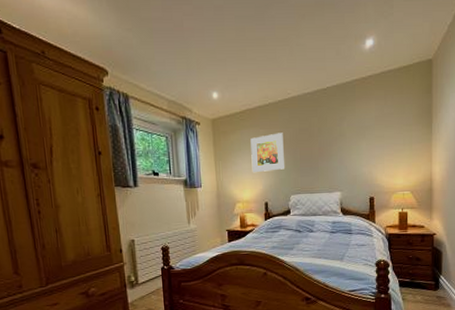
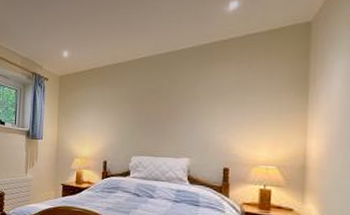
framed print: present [250,132,284,173] -> none [94,92,130,130]

